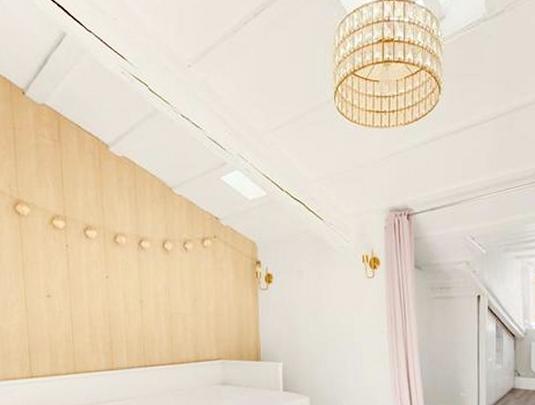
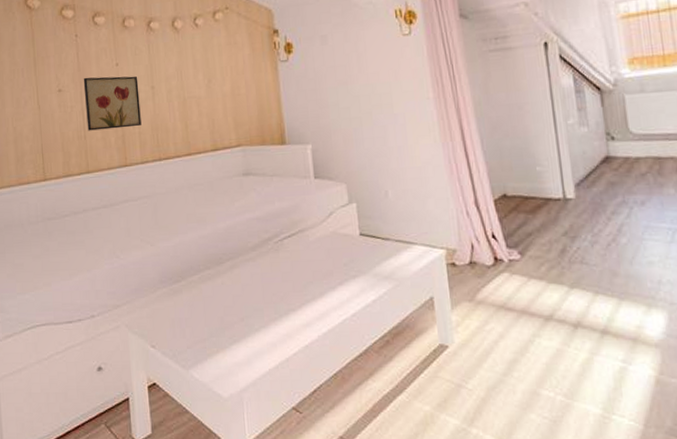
wall art: none [73,286,129,336] -> present [83,76,141,131]

